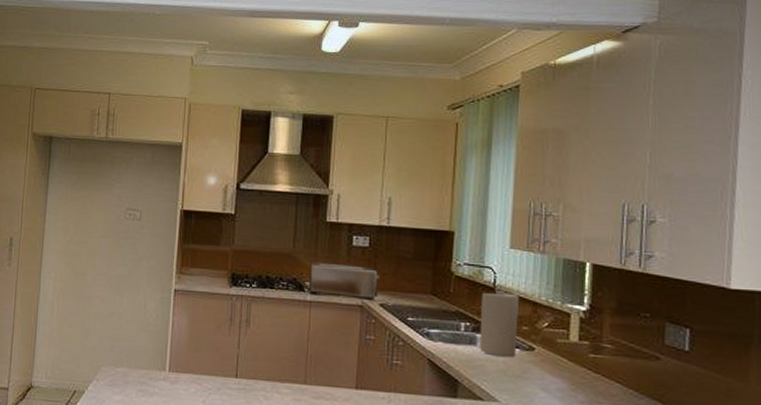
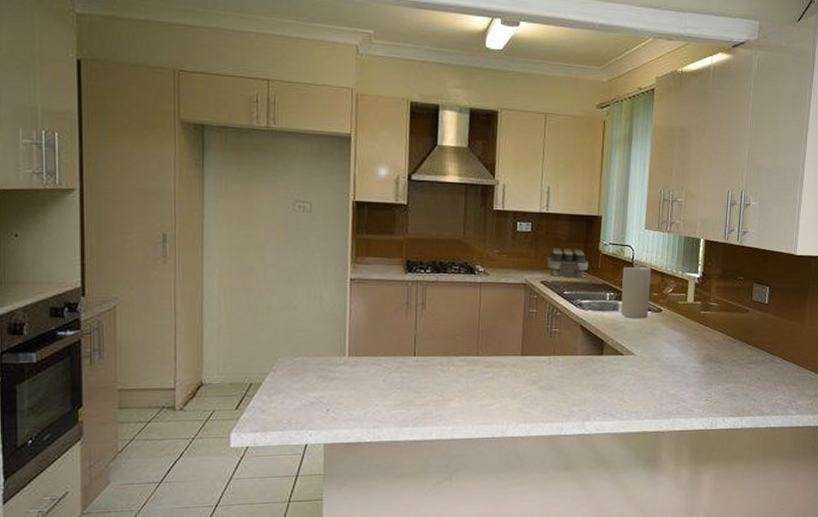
toaster: present [308,262,380,300] -> none [478,247,541,278]
spice rack: none [387,266,438,303] -> present [547,247,589,278]

